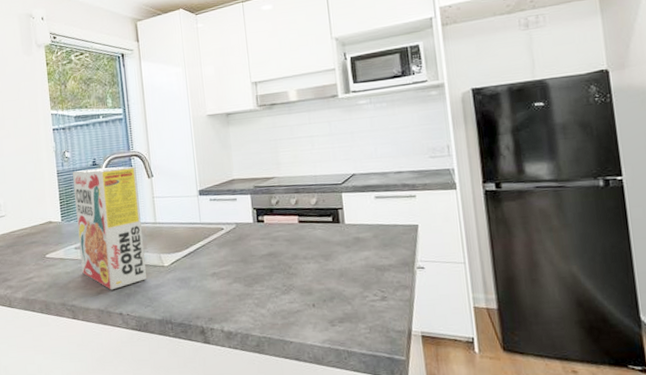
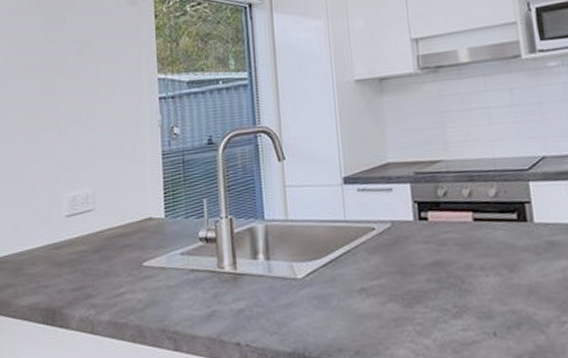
cereal box: present [73,166,147,290] -> none [182,146,273,311]

